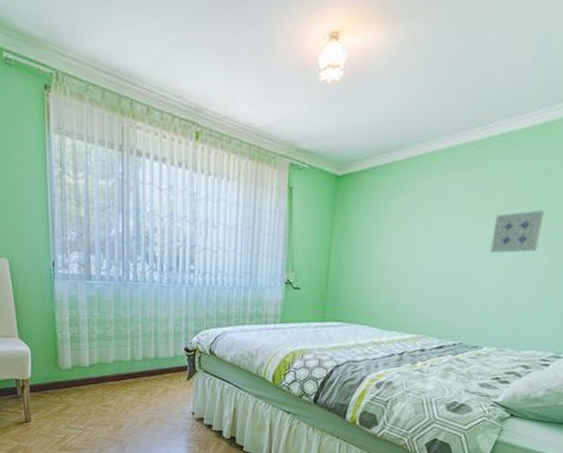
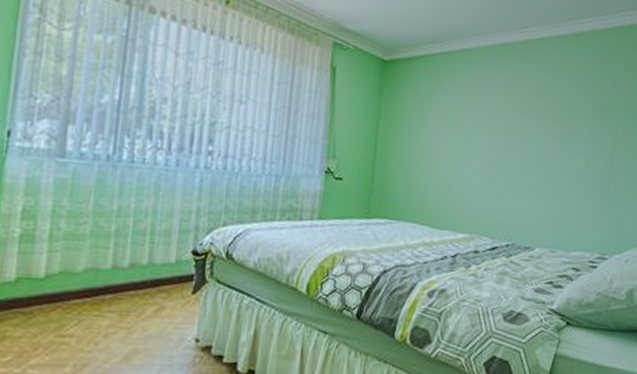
wall art: present [490,210,544,253] -> none [534,111,578,152]

